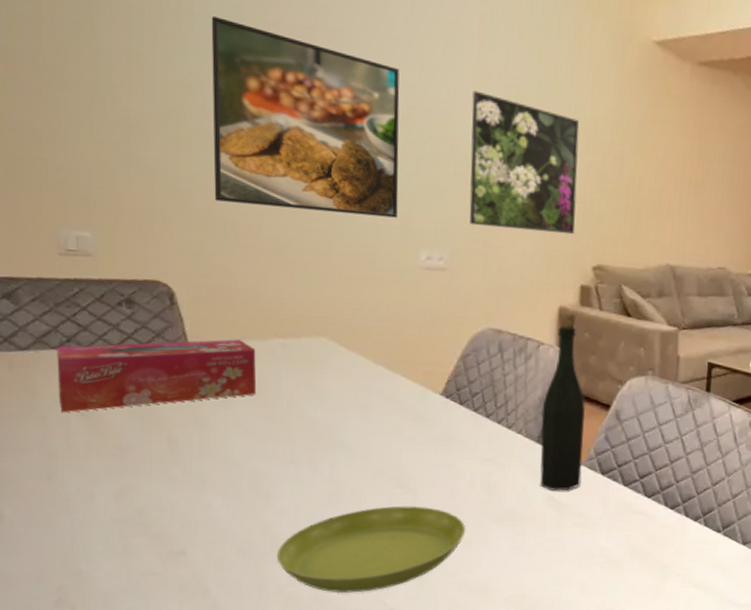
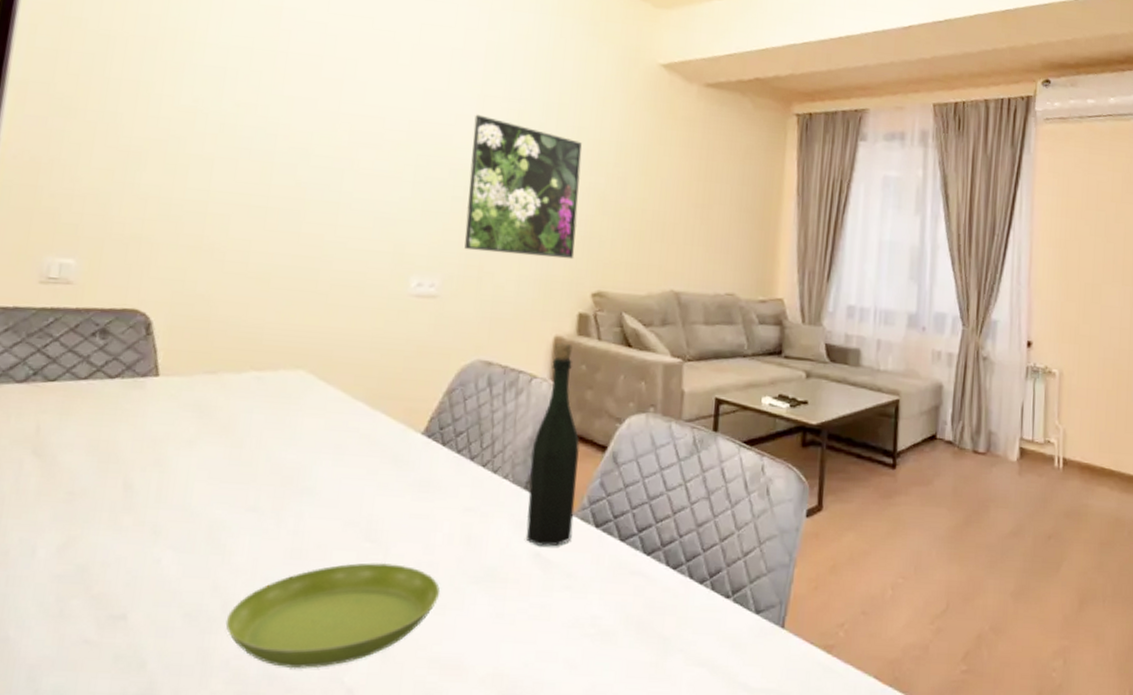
tissue box: present [57,339,257,413] -> none [15,372,229,454]
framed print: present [211,15,400,218] -> none [204,46,403,243]

